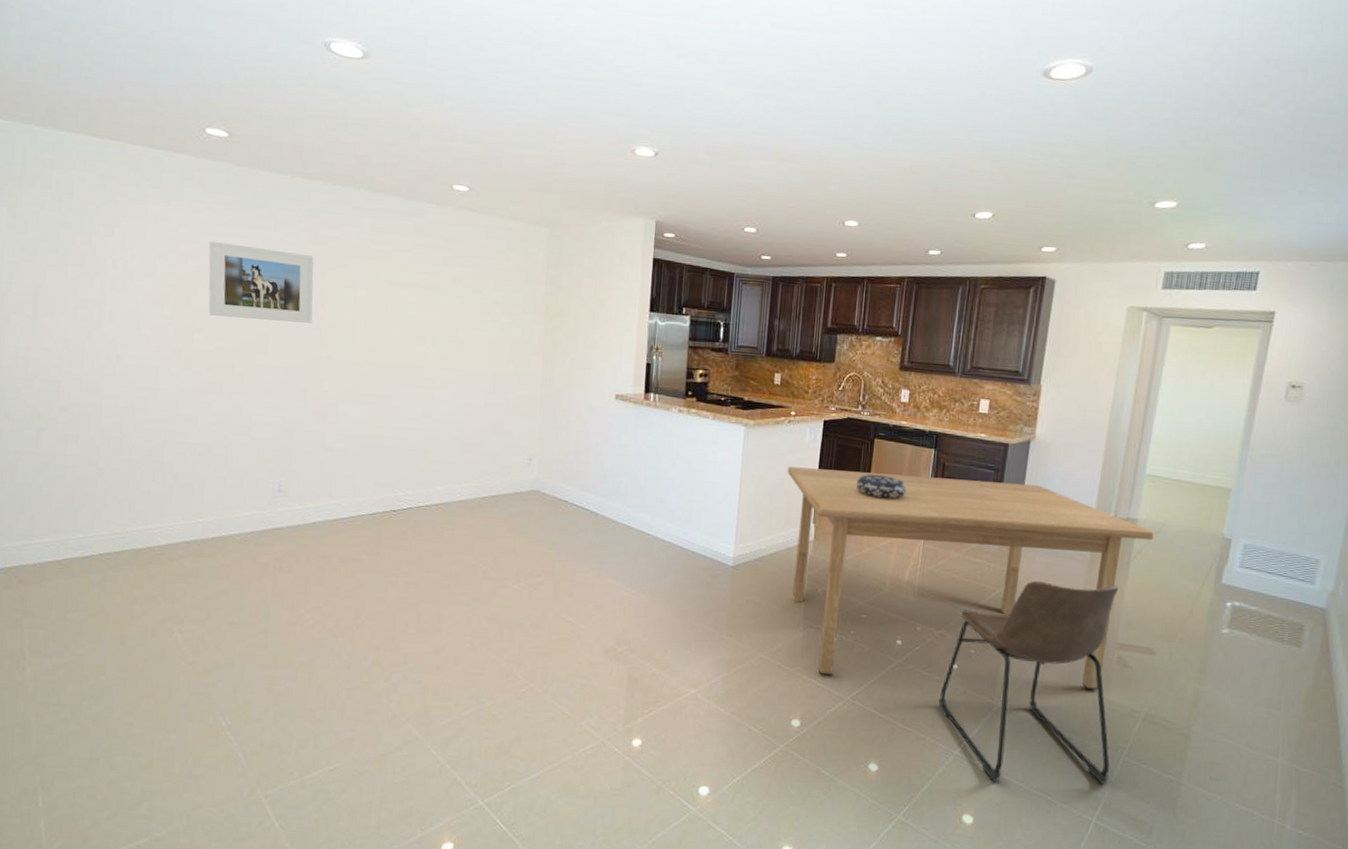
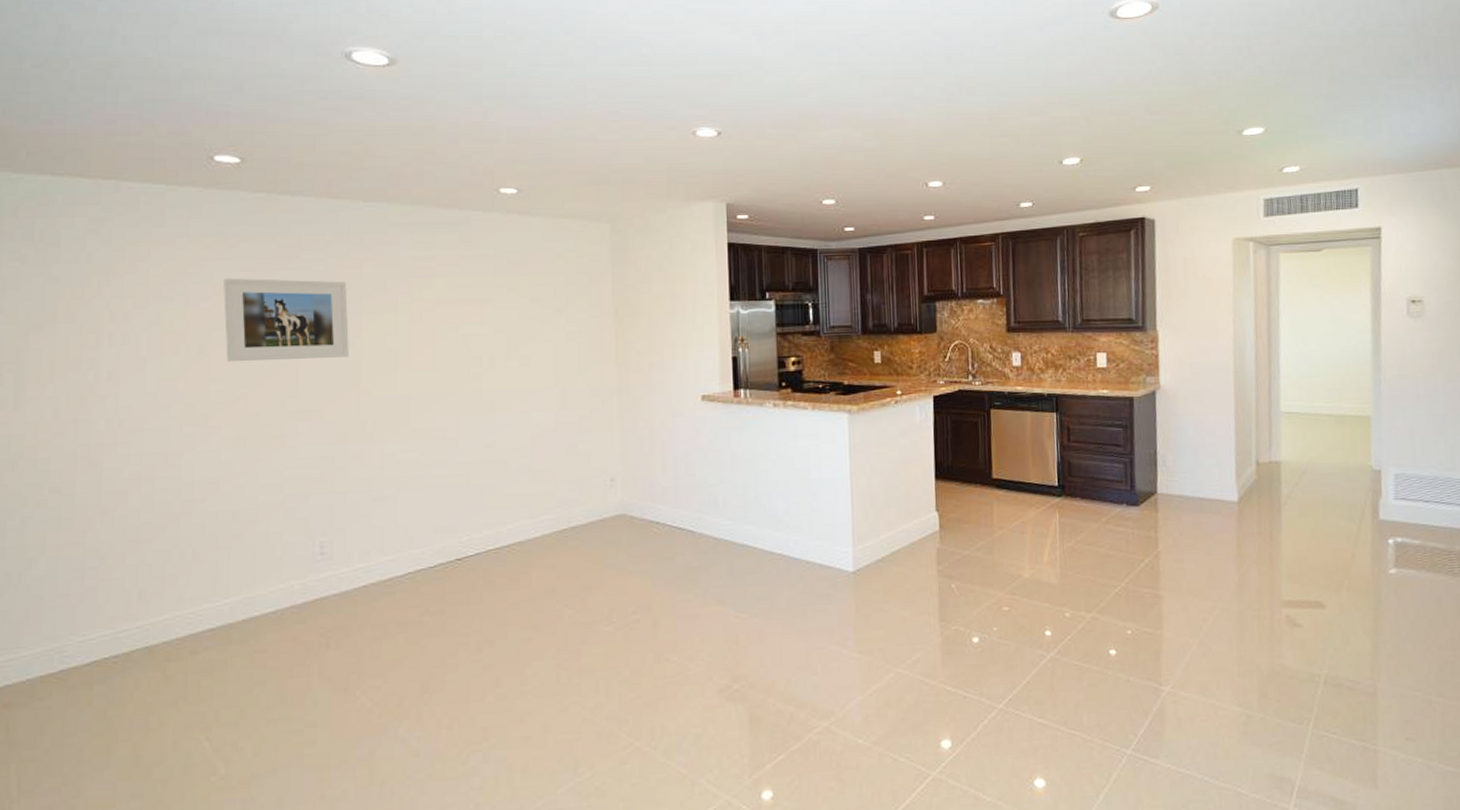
table: present [787,467,1154,690] -> none [900,438,1301,682]
decorative bowl: present [856,474,907,500] -> none [977,448,1032,474]
chair: present [938,580,1119,784] -> none [1101,536,1299,779]

